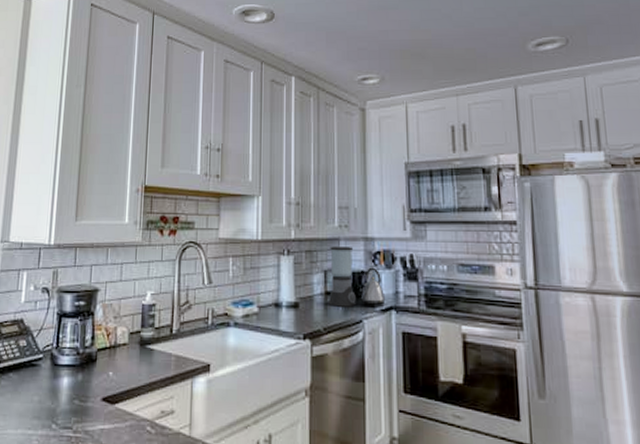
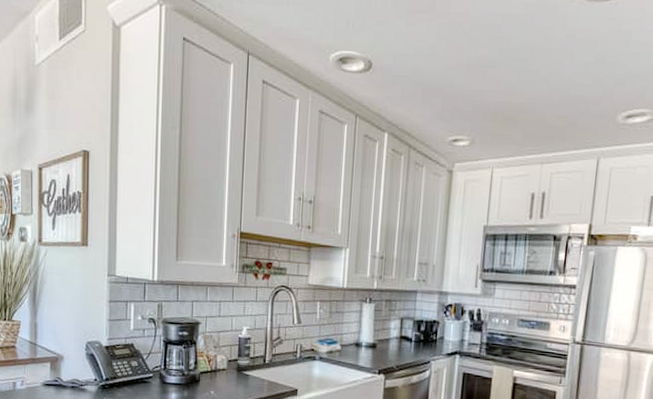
blender: present [328,246,356,307] -> none [401,298,429,350]
kettle: present [361,267,386,308] -> none [431,317,453,352]

